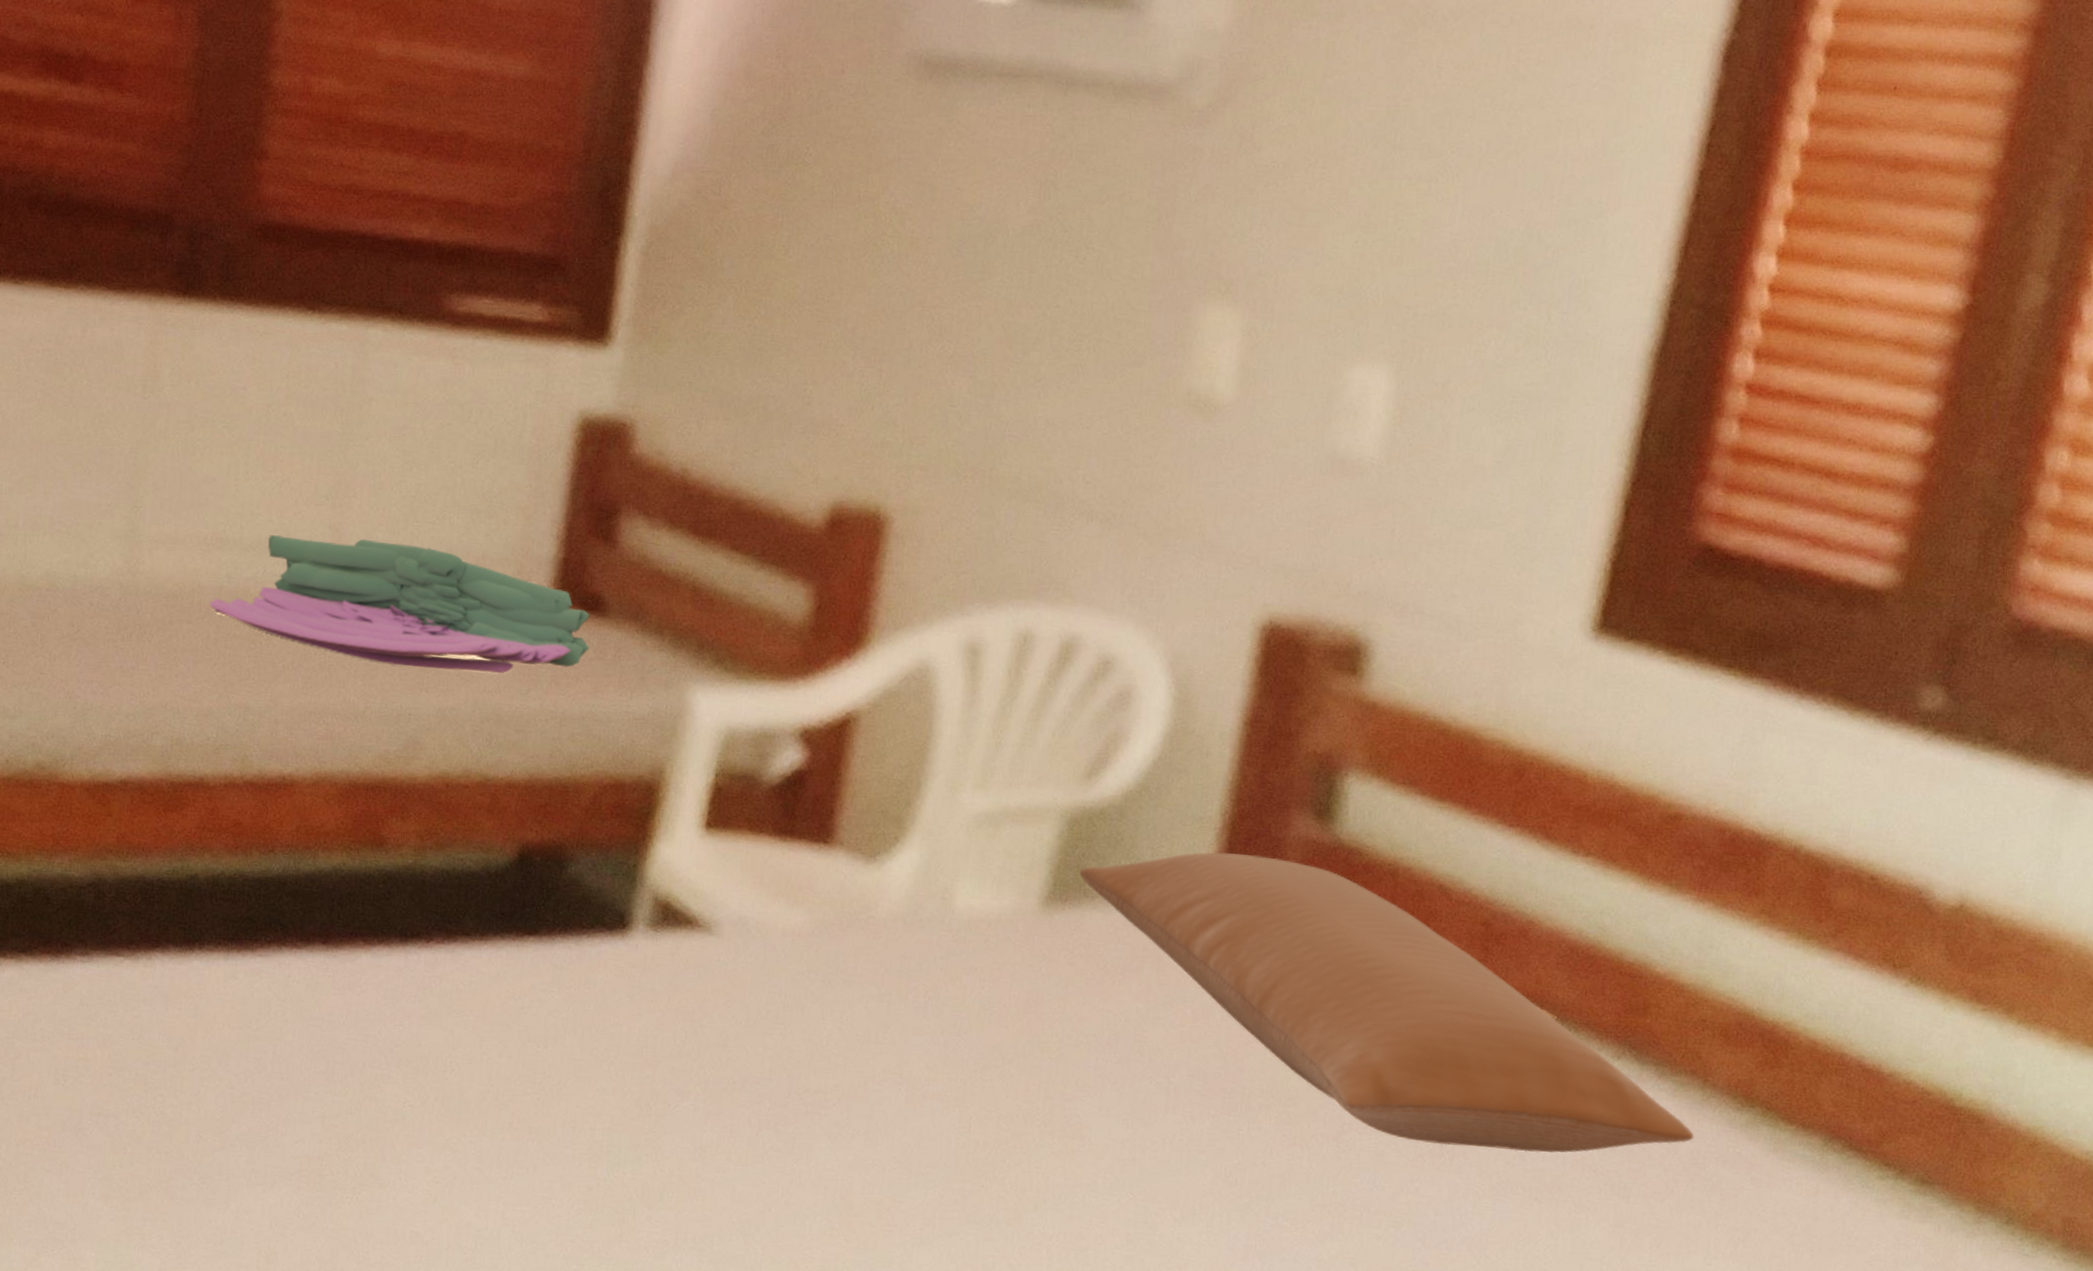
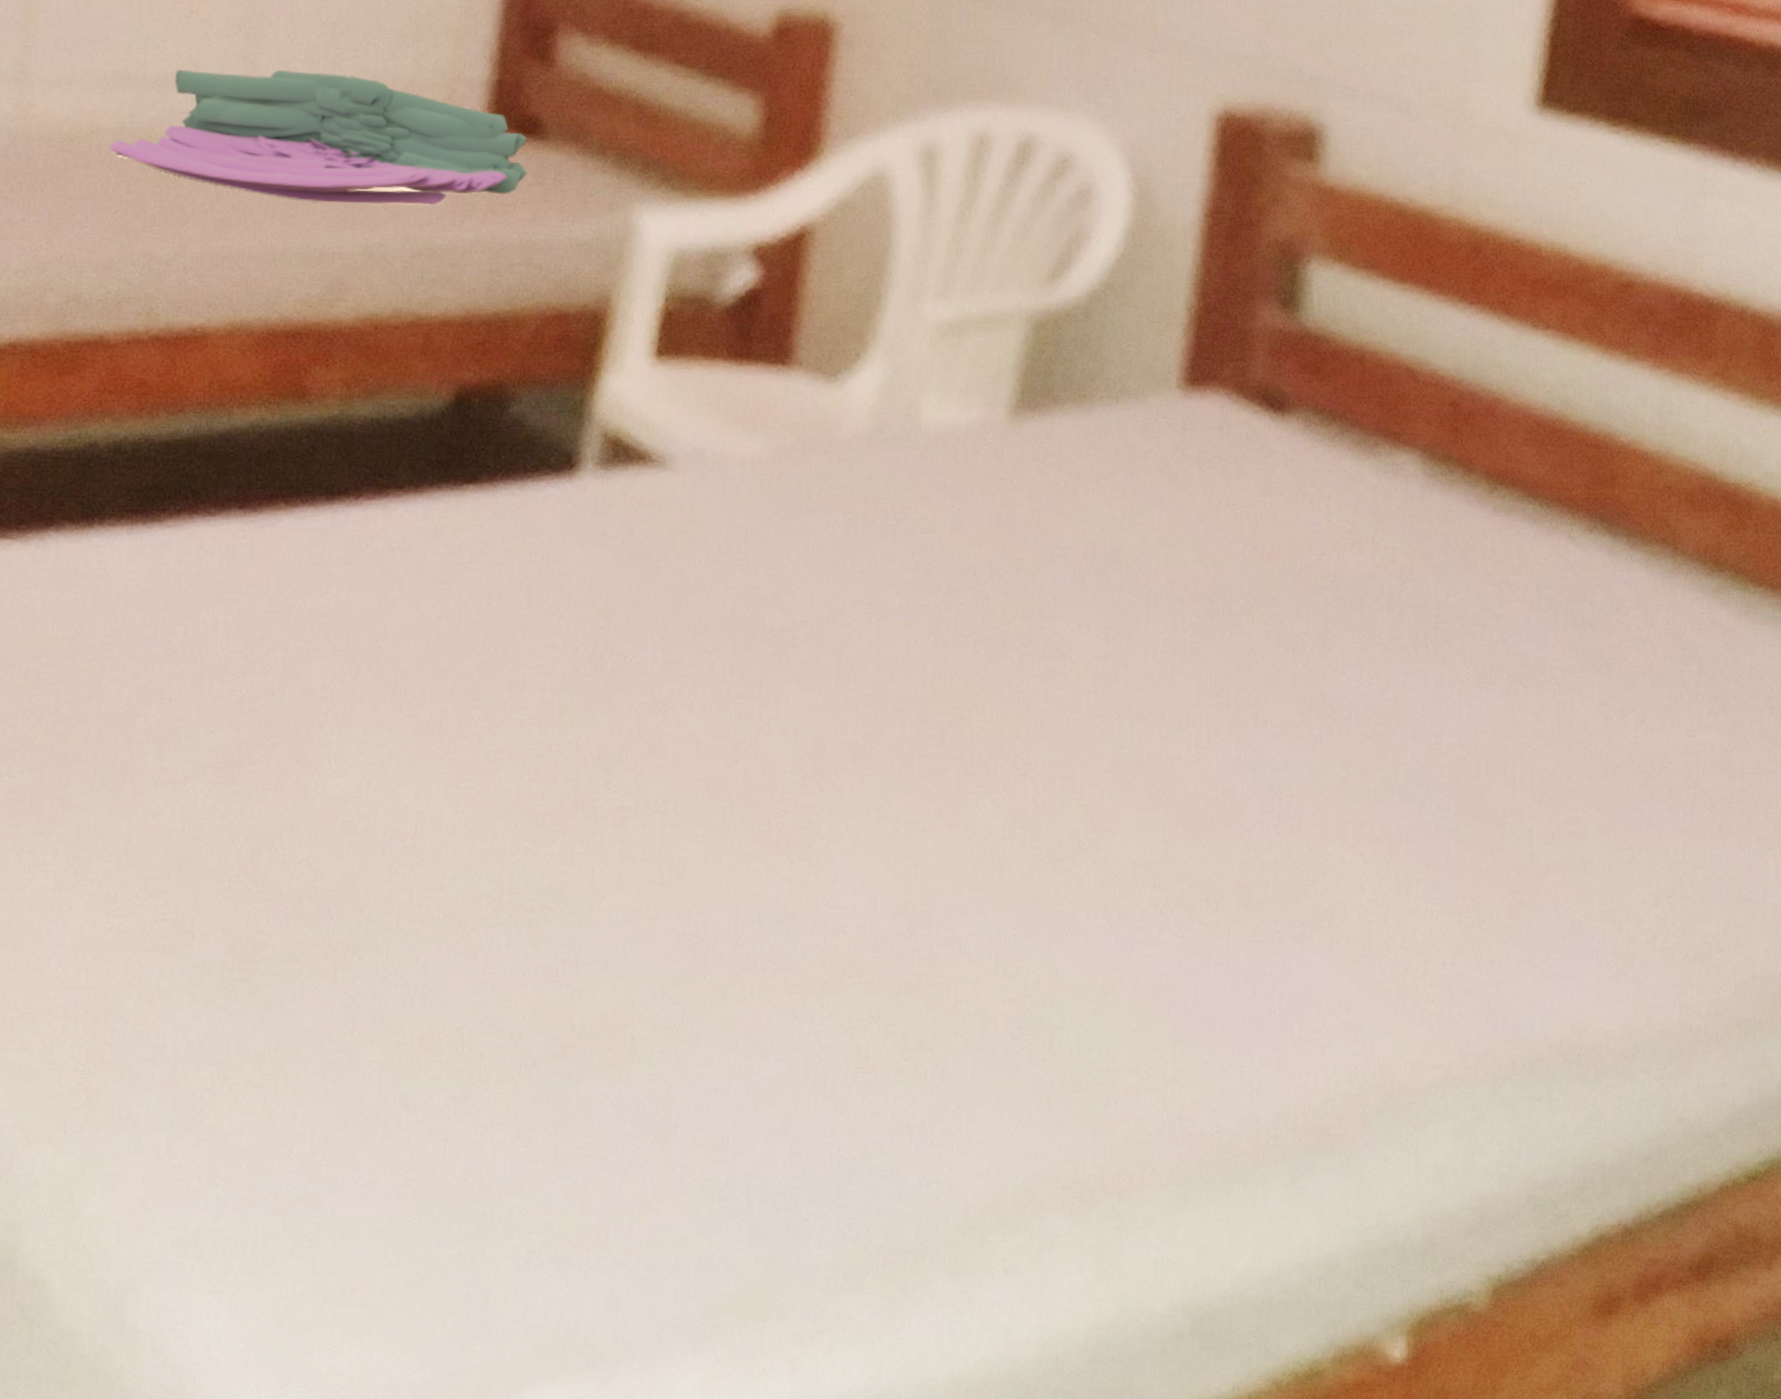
pillow: present [1078,852,1694,1154] -> none [1046,348,1669,635]

